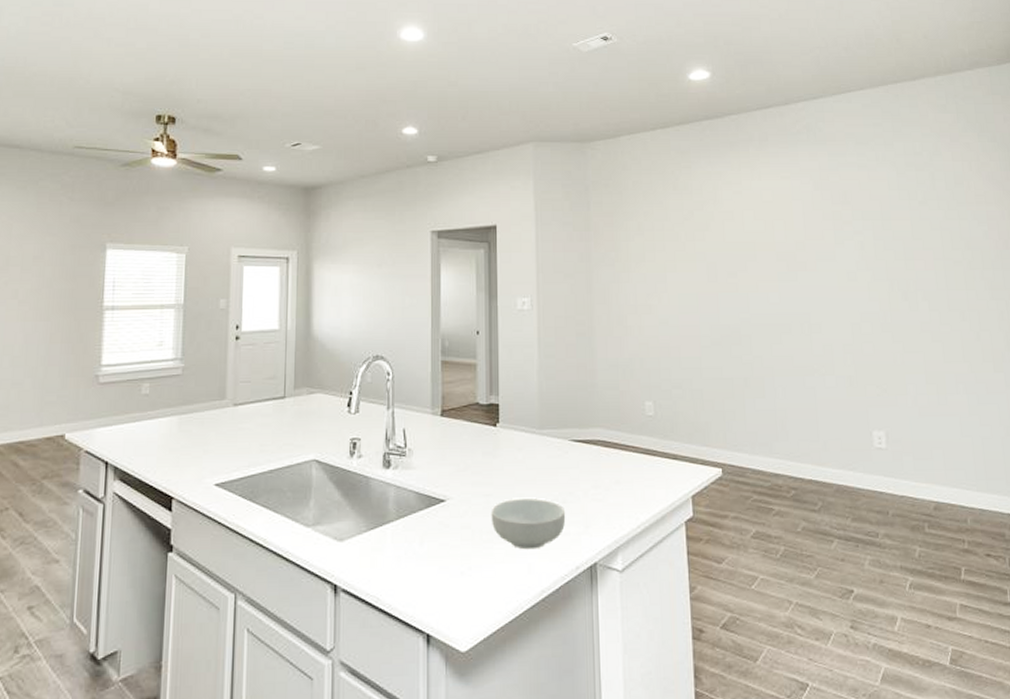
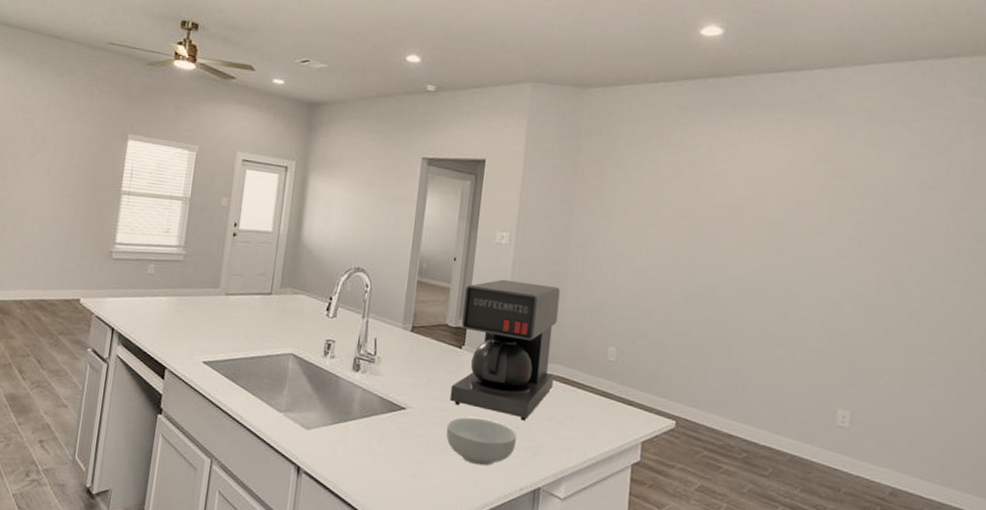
coffee maker: none [490,346,595,494] -> present [449,279,560,421]

